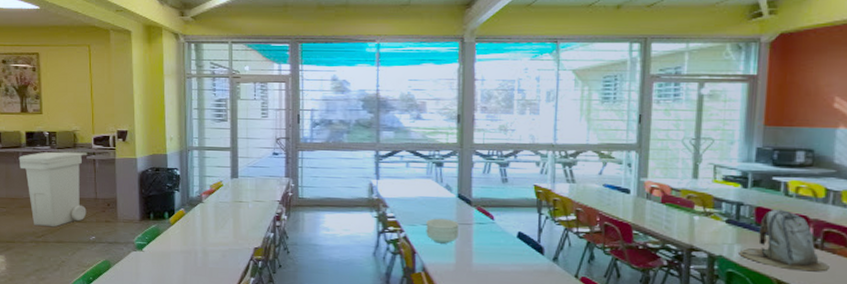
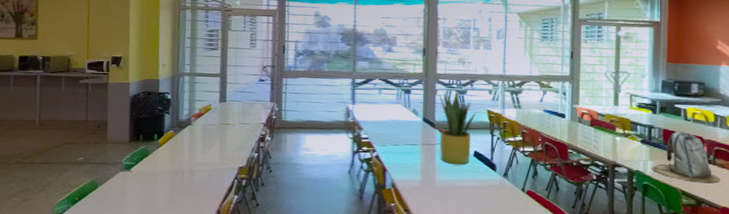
trash bin: present [18,151,88,228] -> none [10,75,81,149]
bowl: present [426,218,459,244] -> none [395,139,424,162]
planter: none [476,162,522,247] -> present [439,90,477,164]

